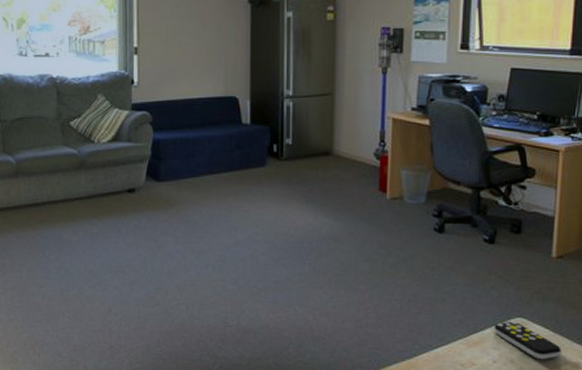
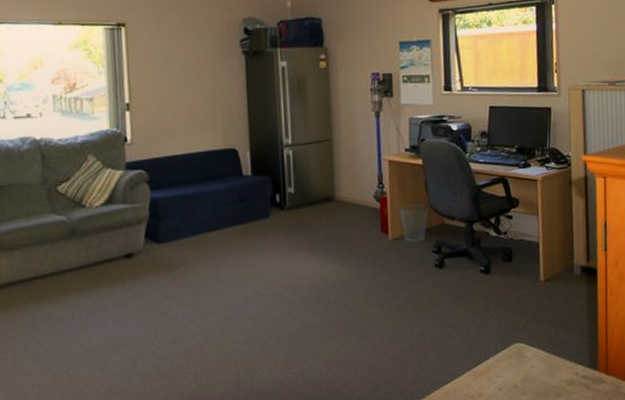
remote control: present [494,321,561,360] -> none [497,347,557,382]

